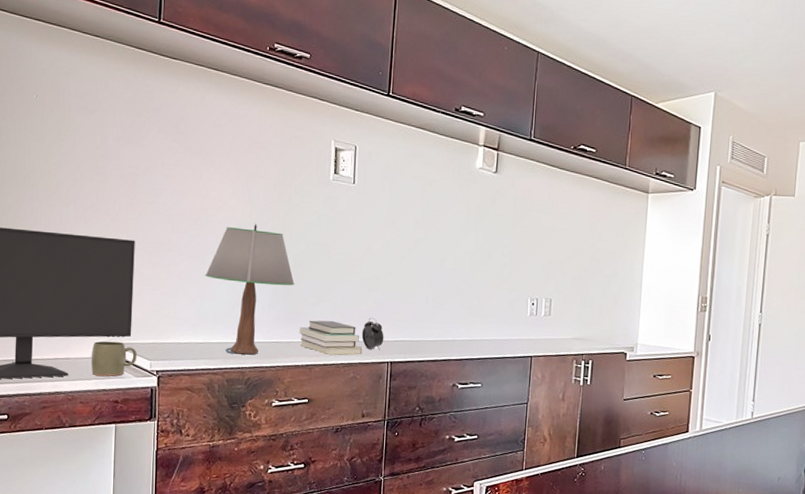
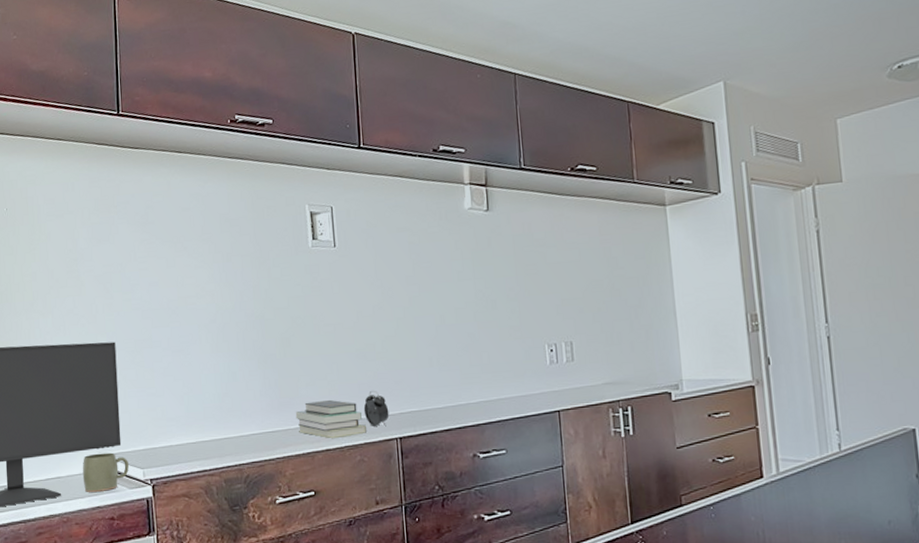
table lamp: present [205,223,294,355] -> none [190,305,285,451]

